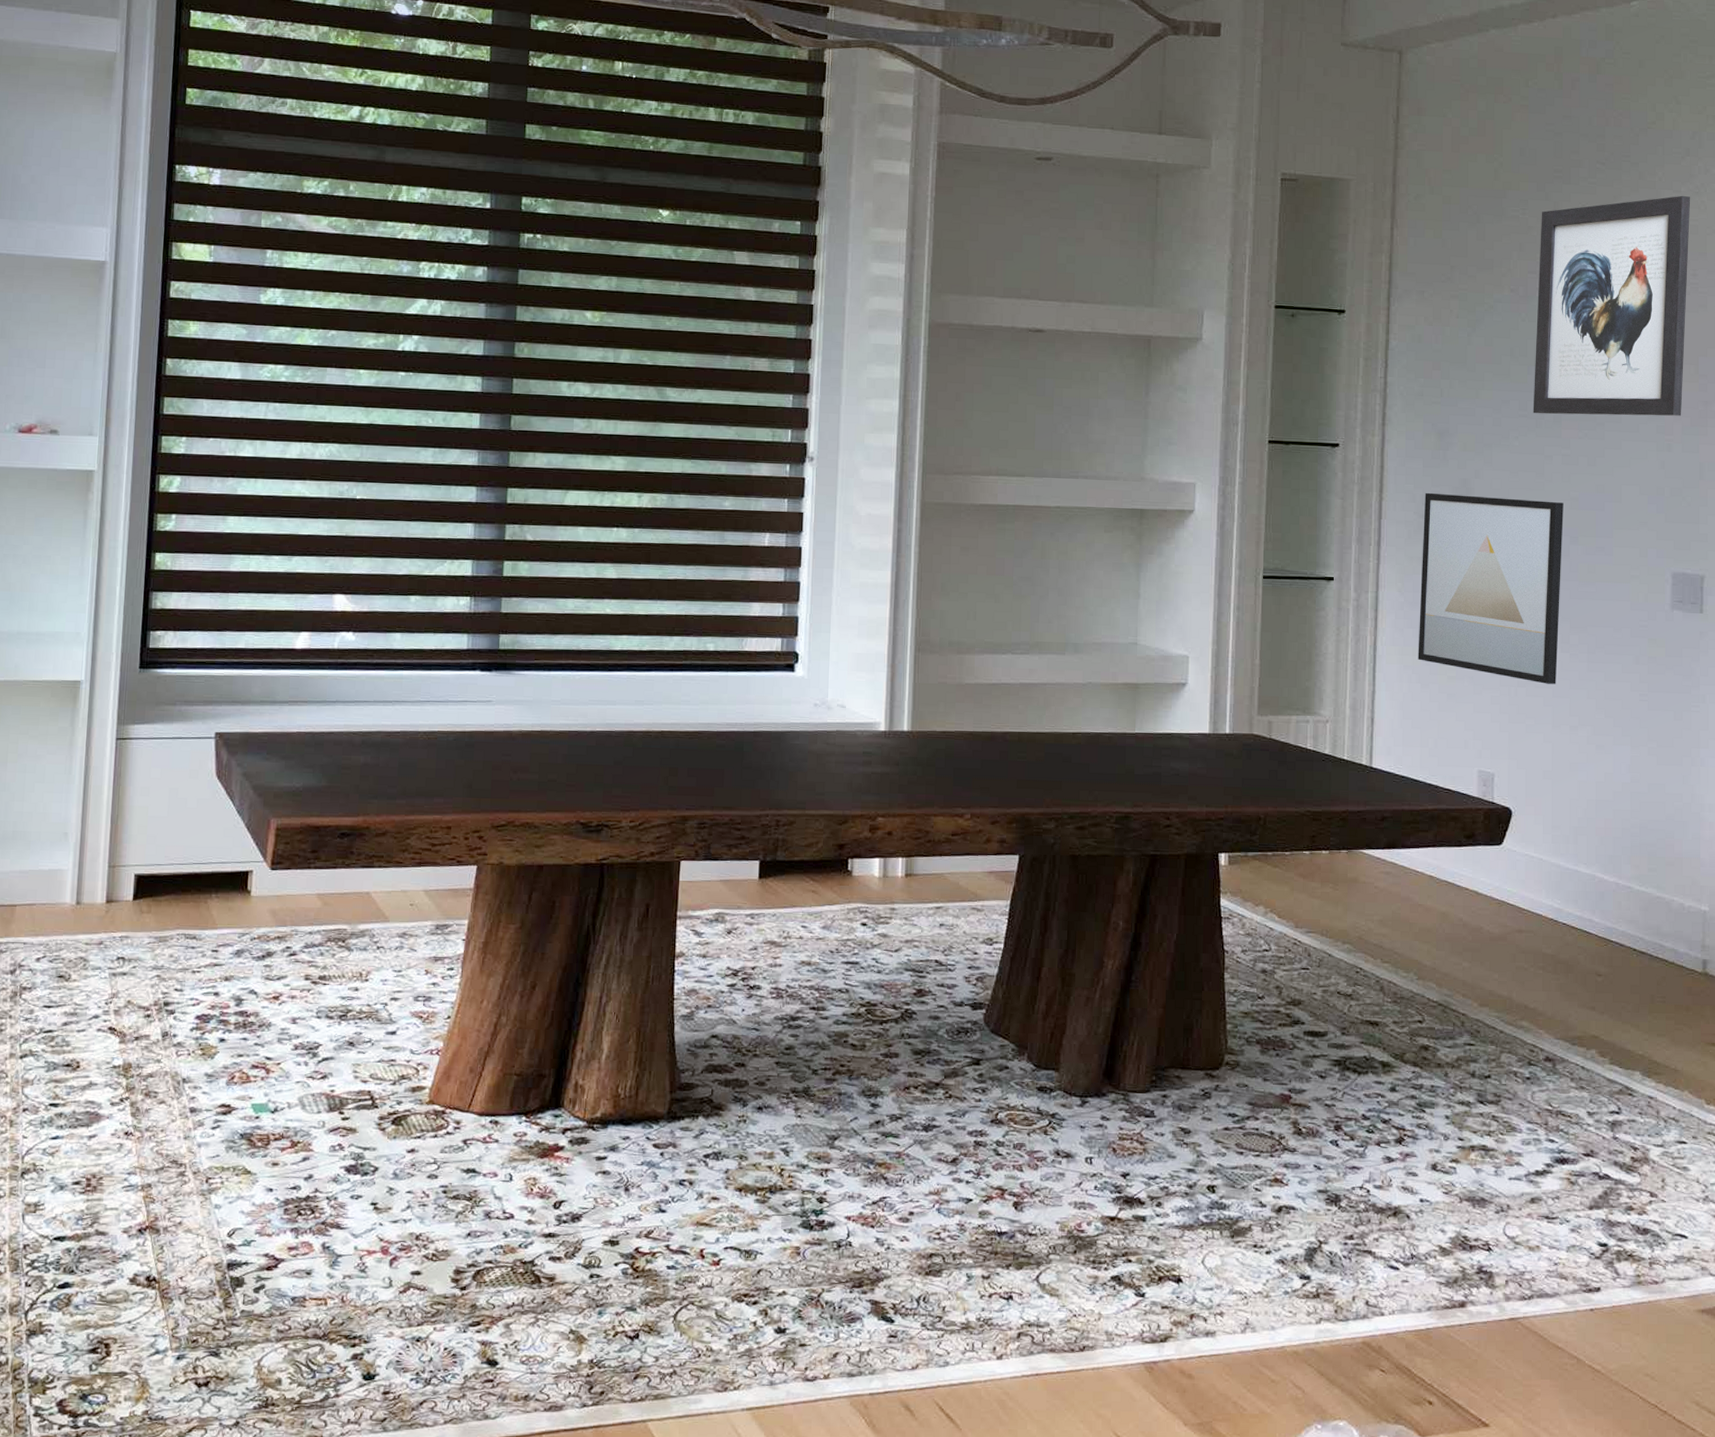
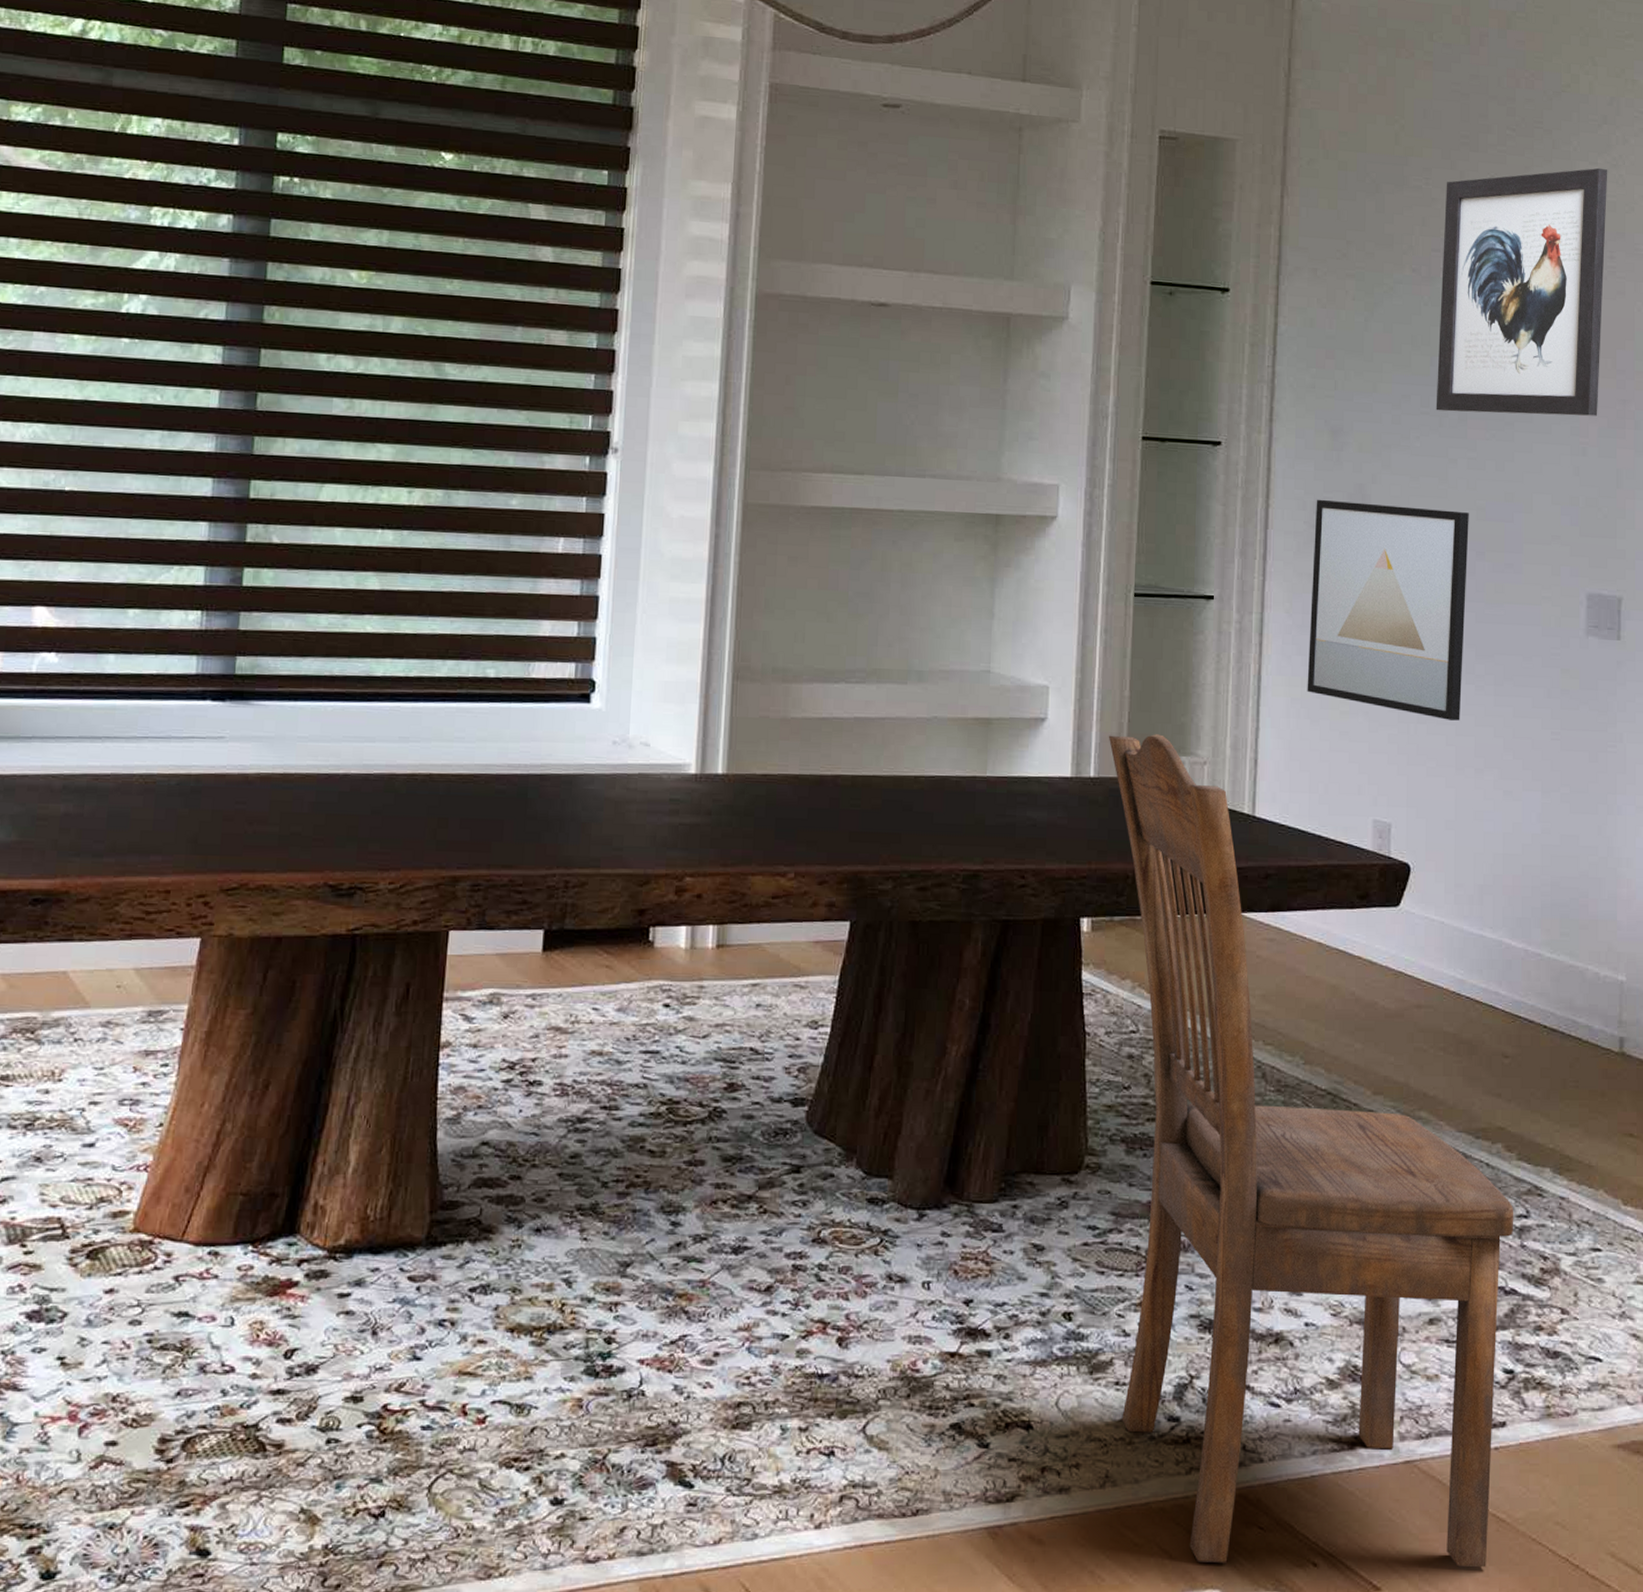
dining chair: none [1241,697,1607,1410] -> present [1108,734,1514,1568]

